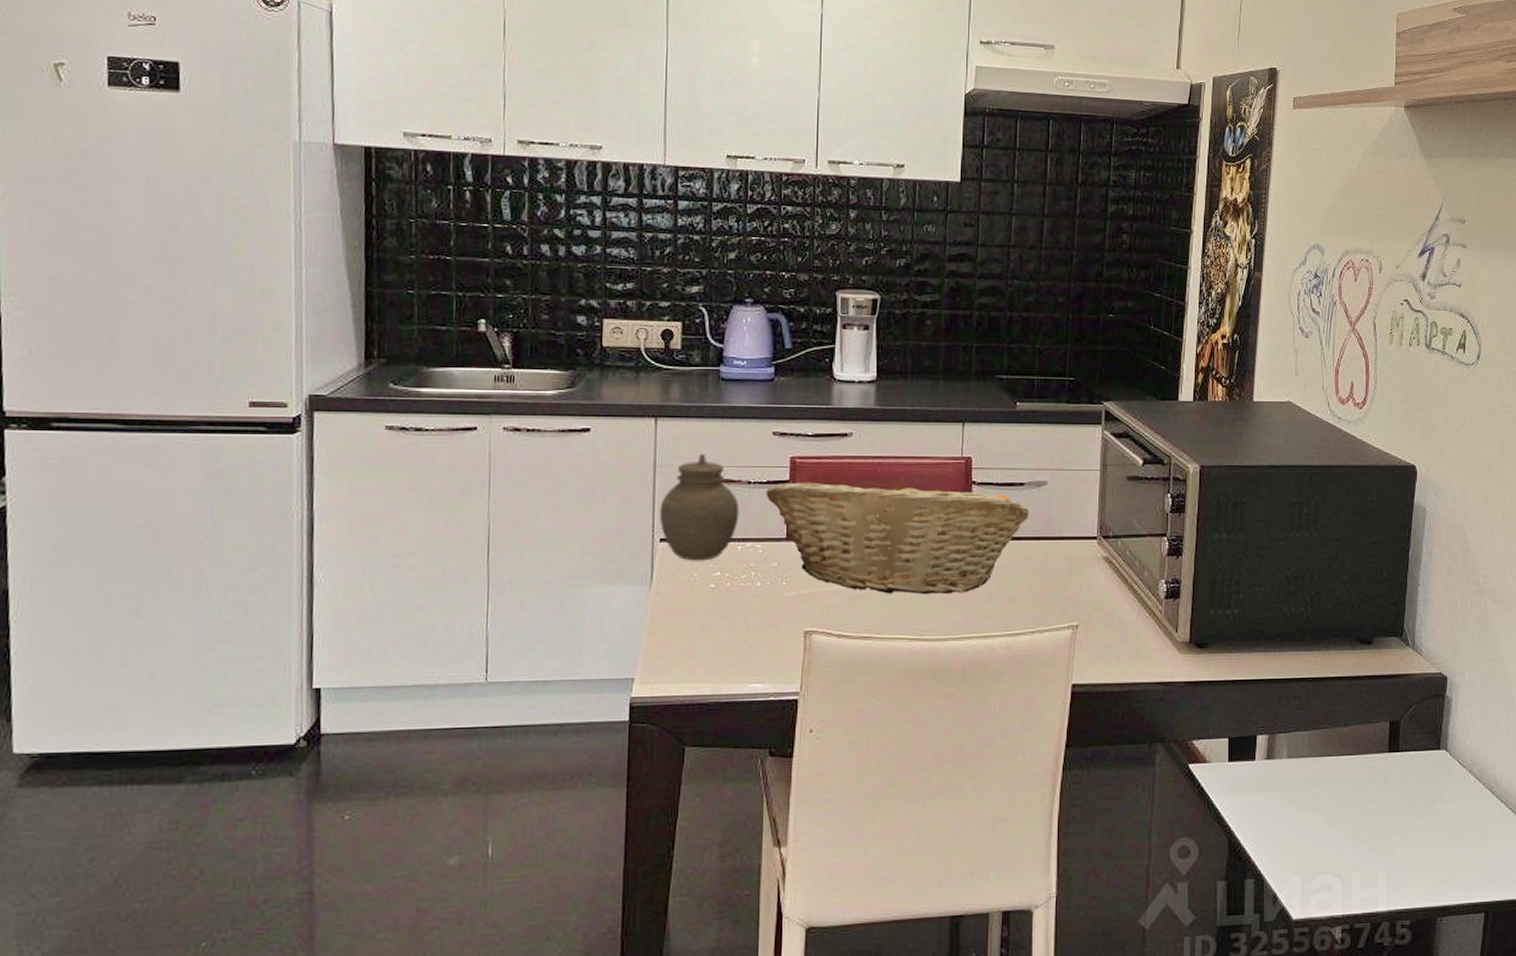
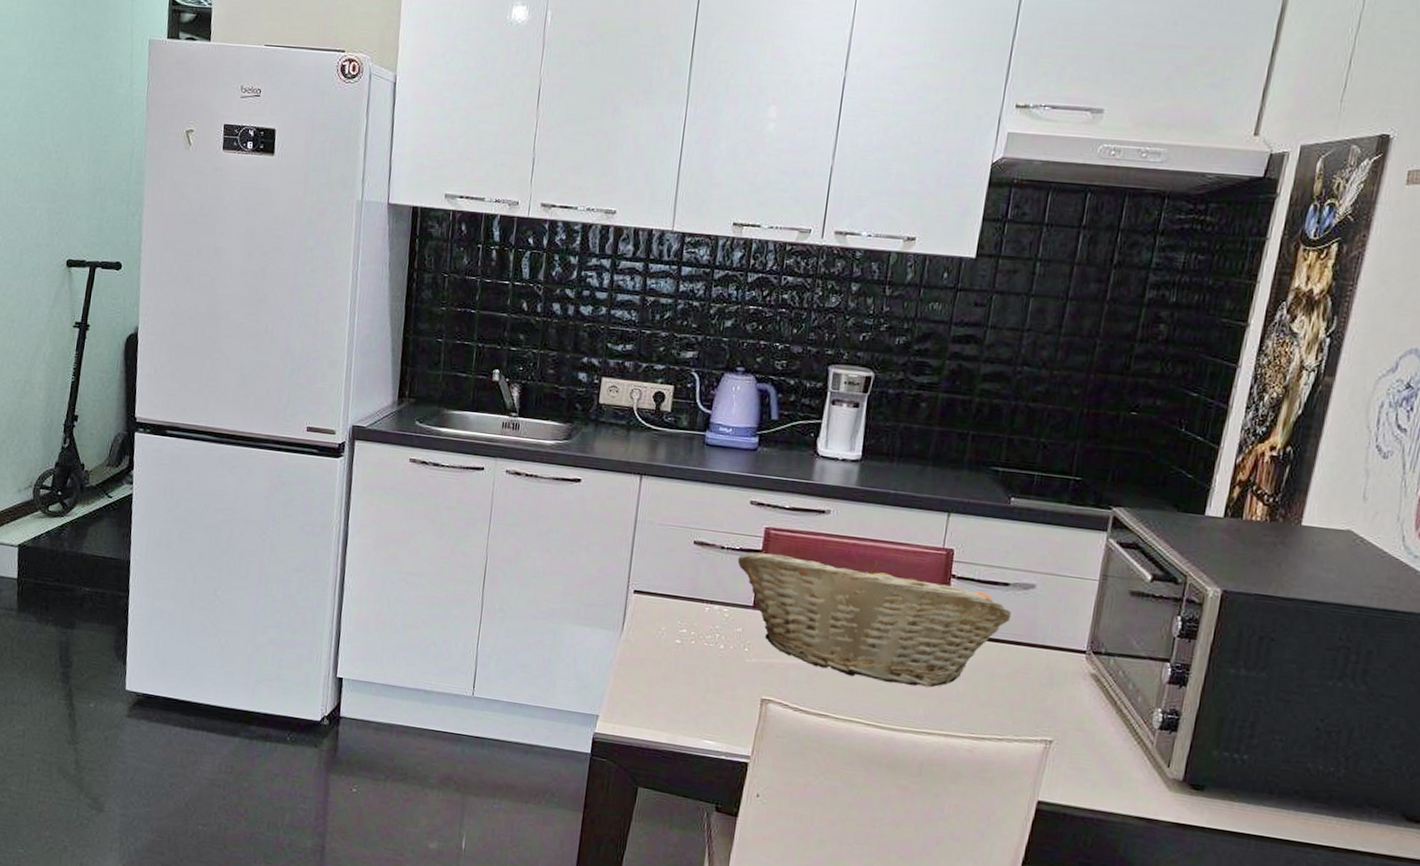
jar: present [659,453,740,561] -> none [635,514,711,617]

